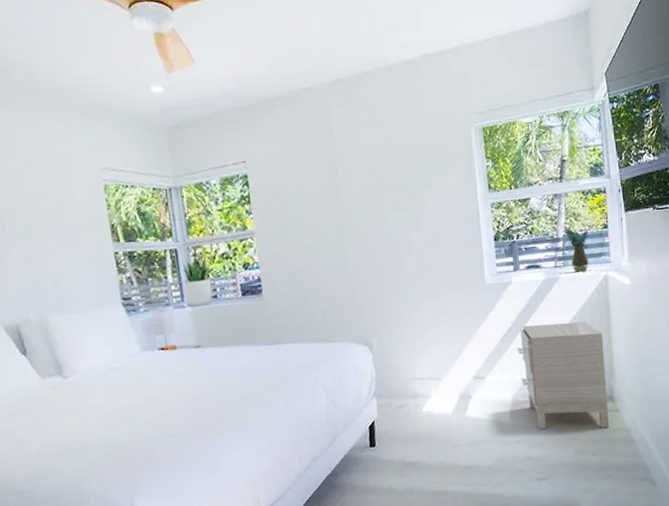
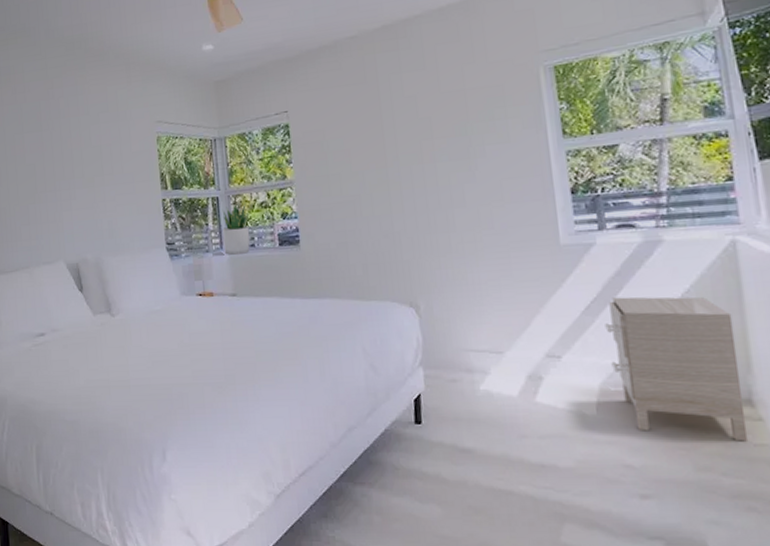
vase: present [564,228,589,273] -> none [668,180,707,235]

